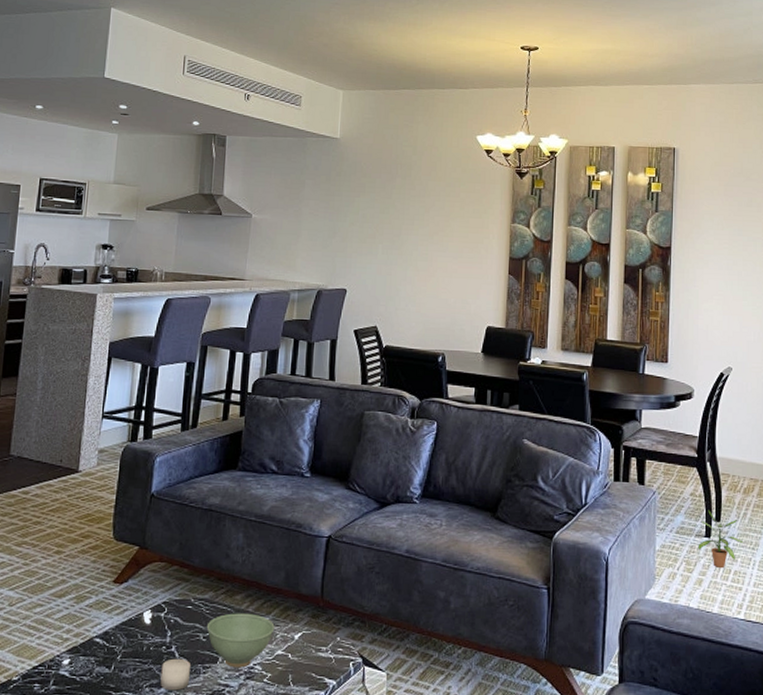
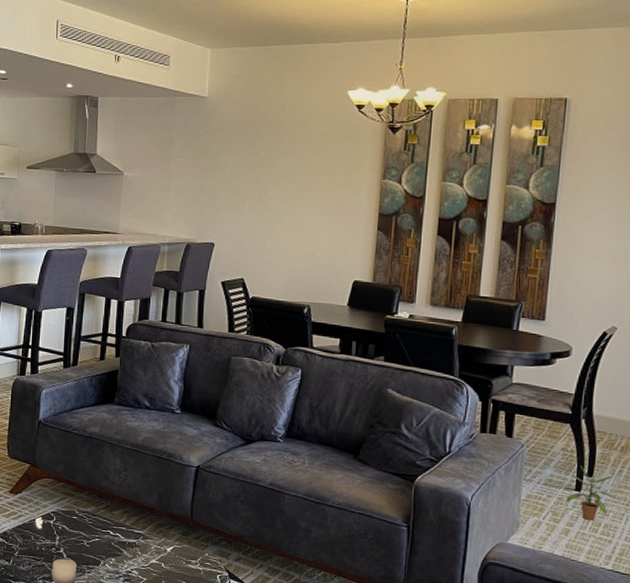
bowl: present [206,613,275,668] -> none [89,525,149,571]

